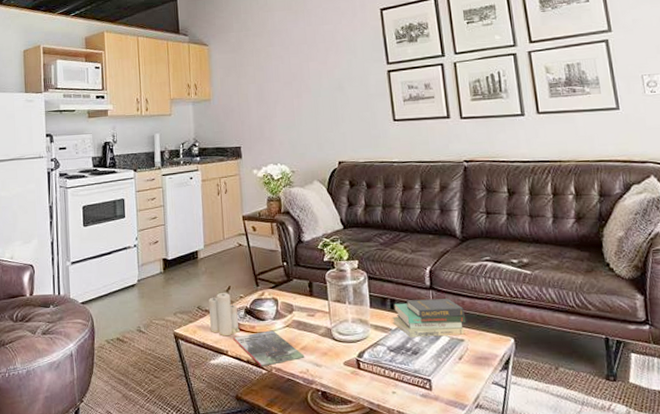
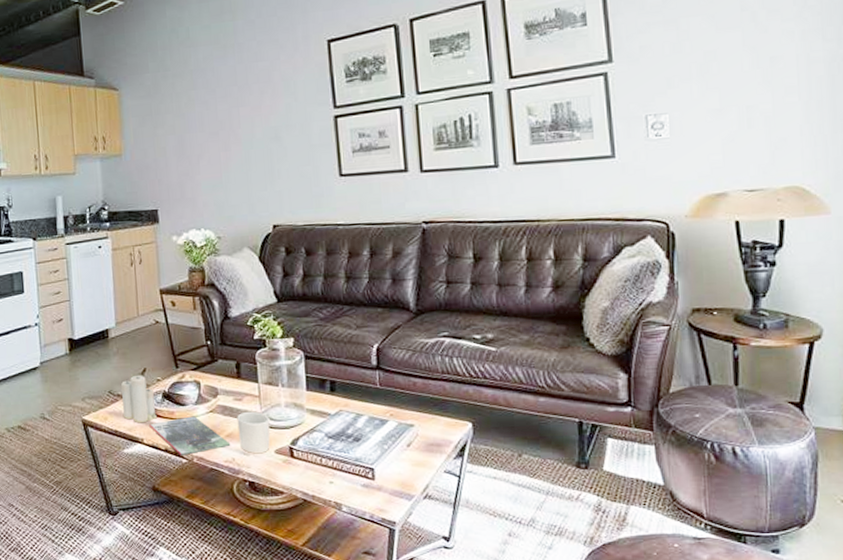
mug: none [310,326,340,366] -> present [237,411,271,454]
books: present [392,299,467,338] -> none [332,379,418,423]

